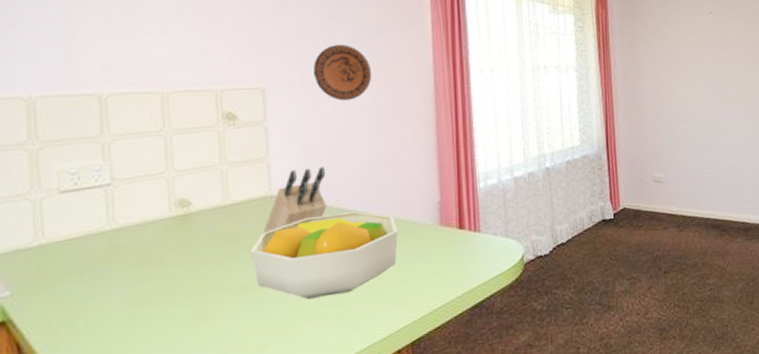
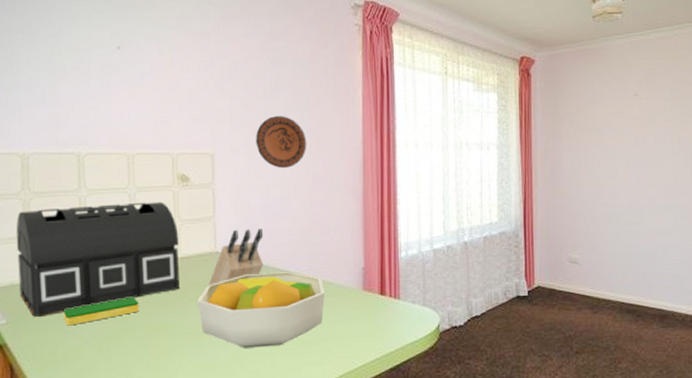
treasure chest: none [21,143,229,286] -> present [16,201,180,318]
dish sponge: none [85,252,180,292] -> present [63,296,139,326]

